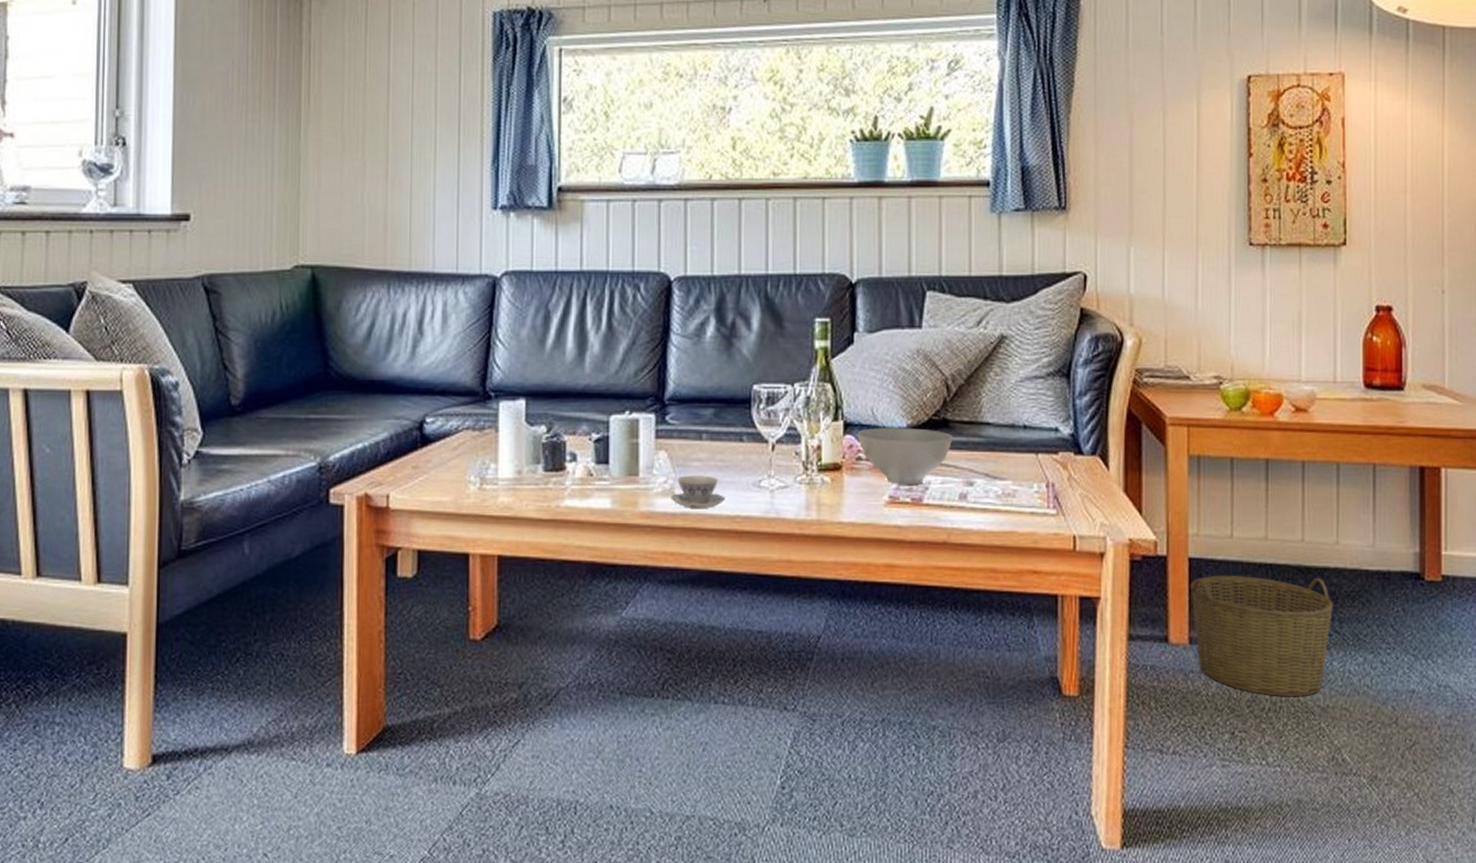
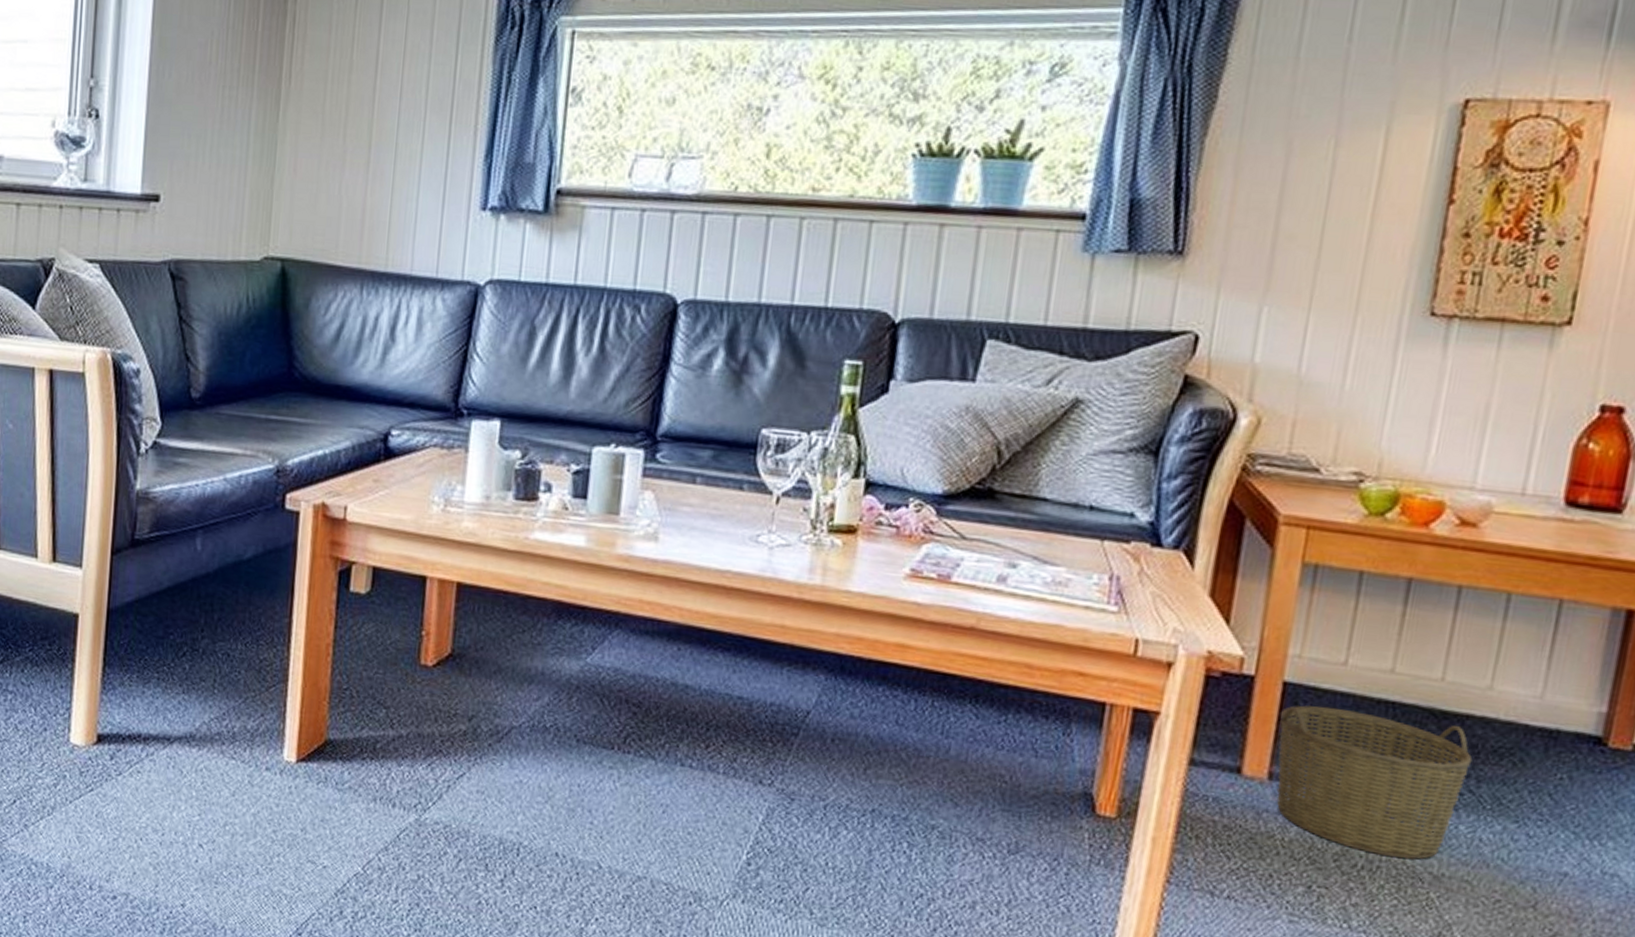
teacup: present [671,475,726,508] -> none [653,520,717,559]
bowl: present [857,428,953,485] -> none [880,490,999,560]

